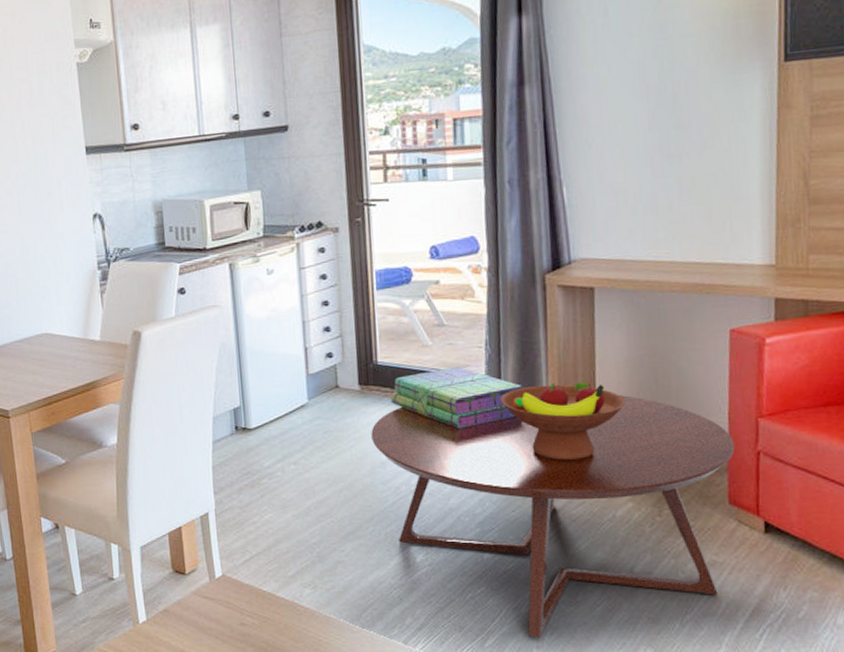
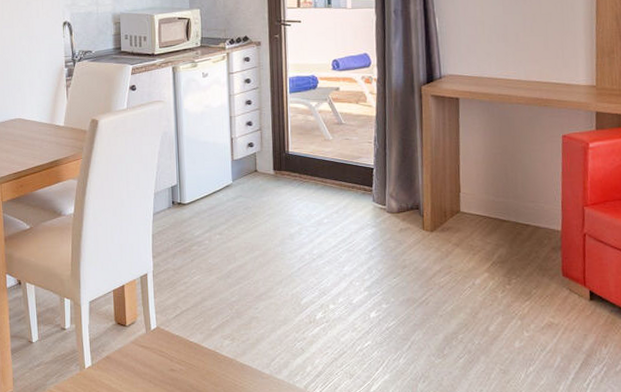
coffee table: present [371,395,735,638] -> none [282,185,567,385]
stack of books: present [390,367,522,429] -> none [298,158,402,209]
fruit bowl: present [500,381,626,461] -> none [385,173,483,237]

